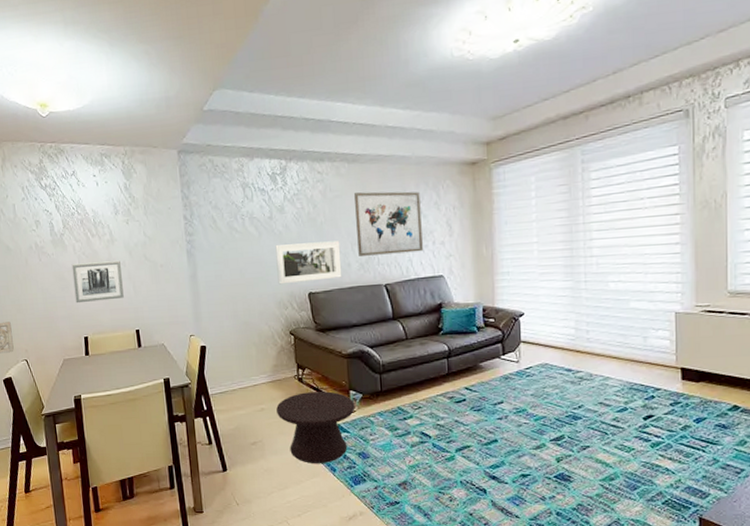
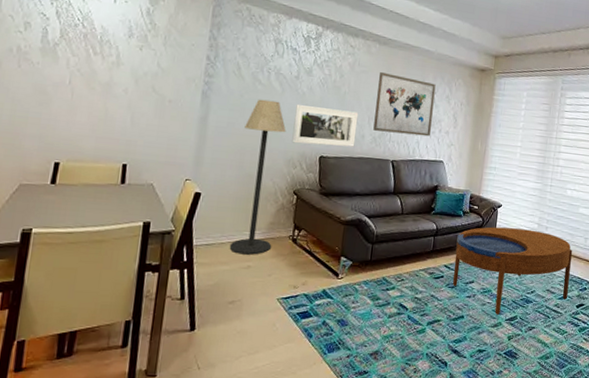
wall art: present [71,260,124,304] -> none [54,79,122,127]
floor lamp: none [231,246,280,398] -> present [229,99,286,255]
side table: present [276,391,355,463] -> none [263,254,344,328]
coffee table: none [475,336,629,435] -> present [453,227,572,315]

